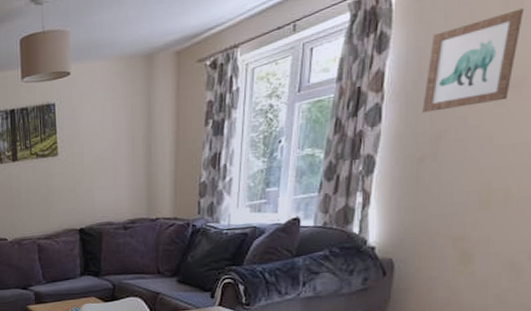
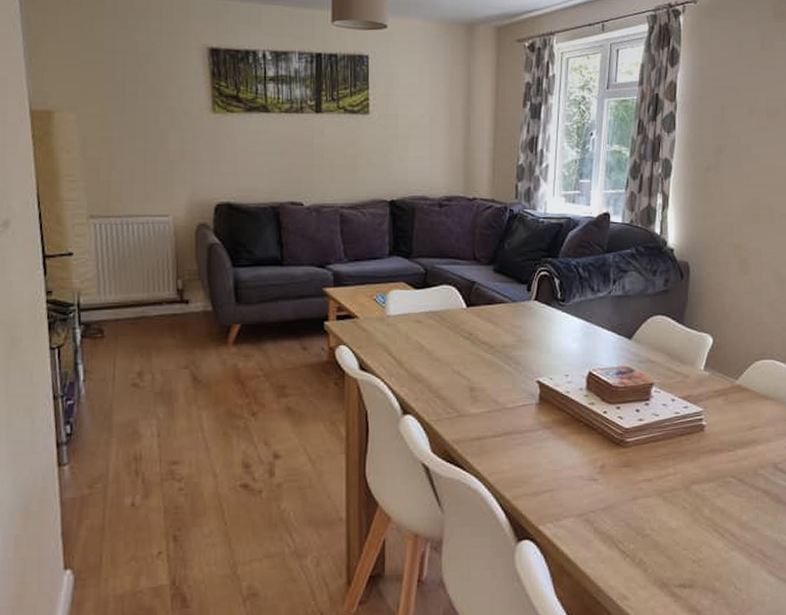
wall art: present [422,8,523,113] -> none [706,50,774,127]

